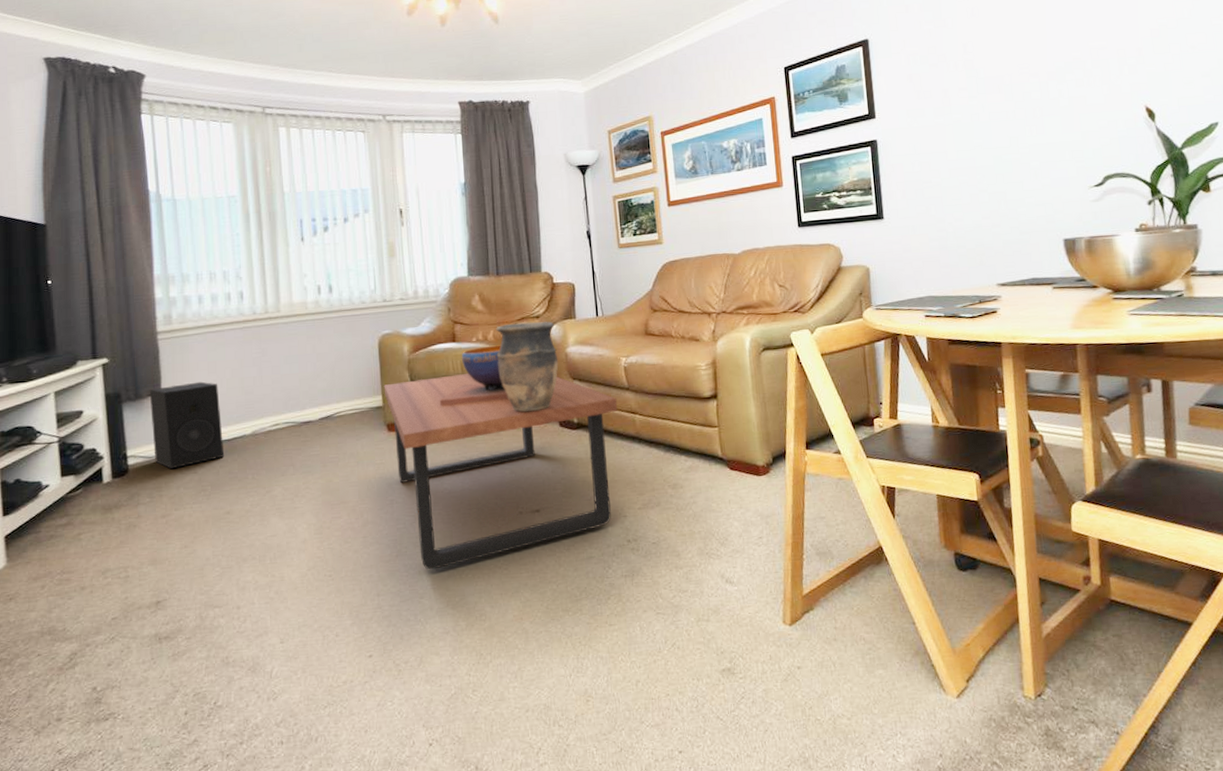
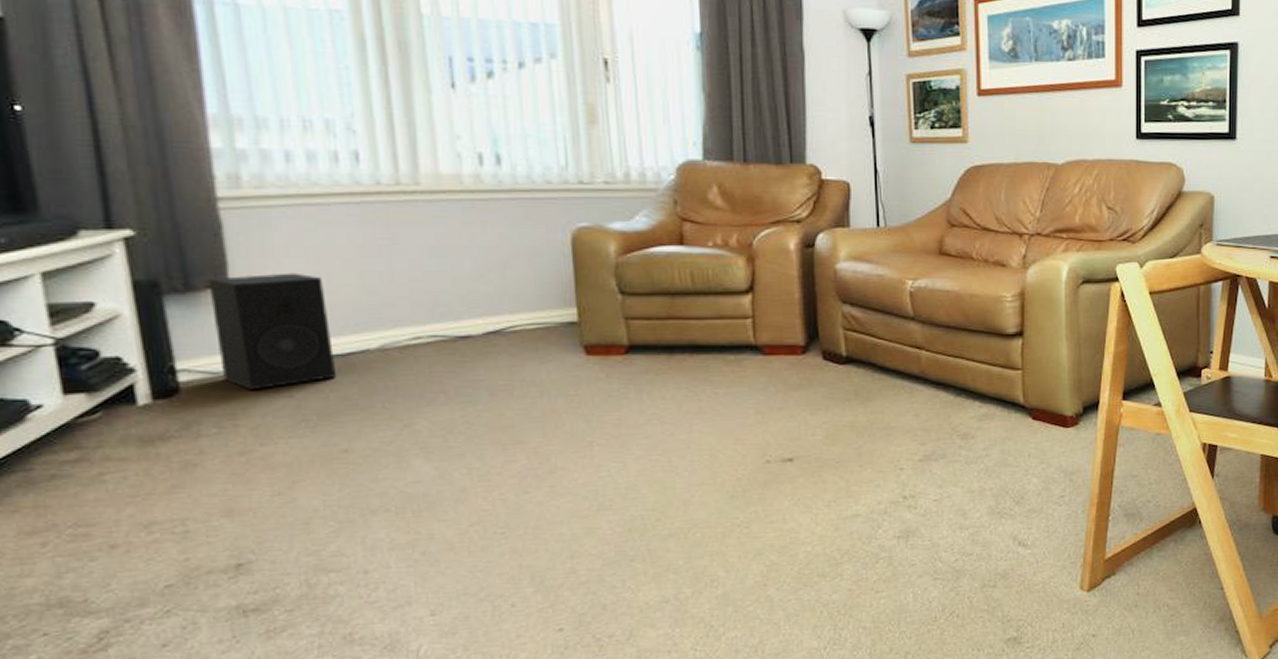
coffee table: present [383,374,618,570] -> none [579,287,899,528]
decorative bowl: present [439,345,509,406] -> none [659,253,756,326]
vase: present [496,321,559,412] -> none [741,227,825,340]

